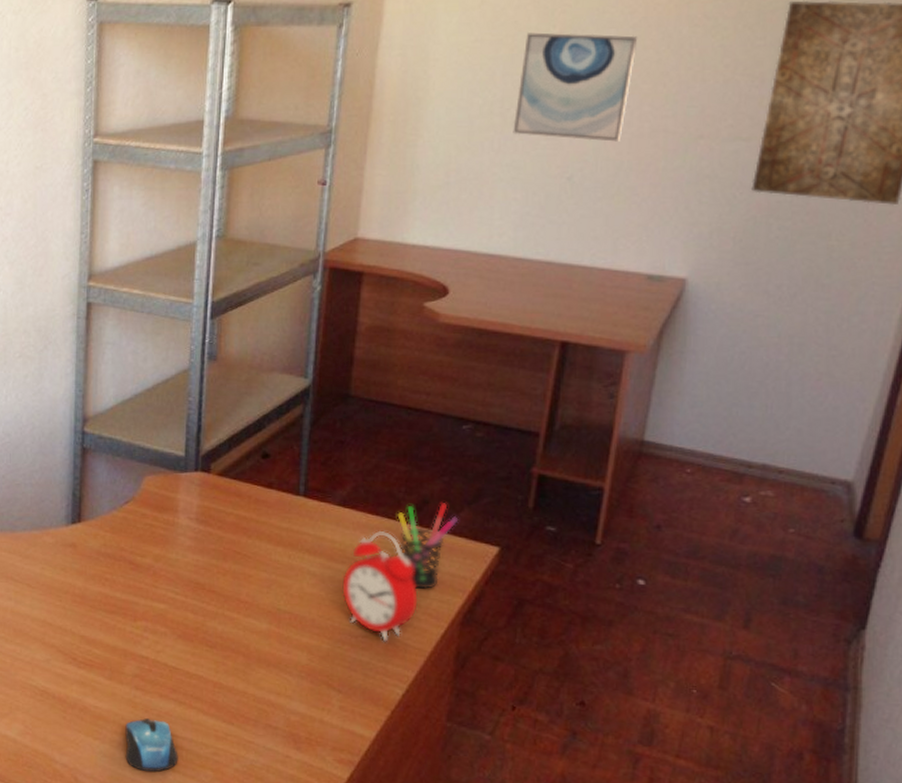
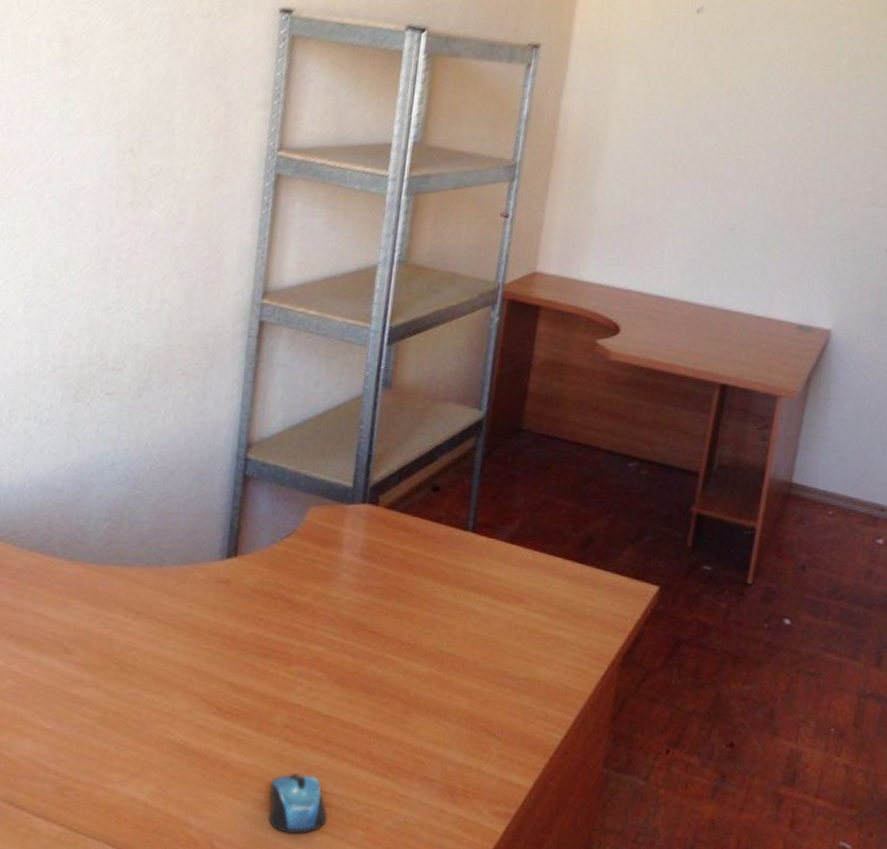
alarm clock: present [342,531,418,642] -> none [506,569,580,685]
pen holder: present [397,502,459,590] -> none [563,539,622,630]
wall art: present [513,32,638,142] -> none [683,90,794,199]

